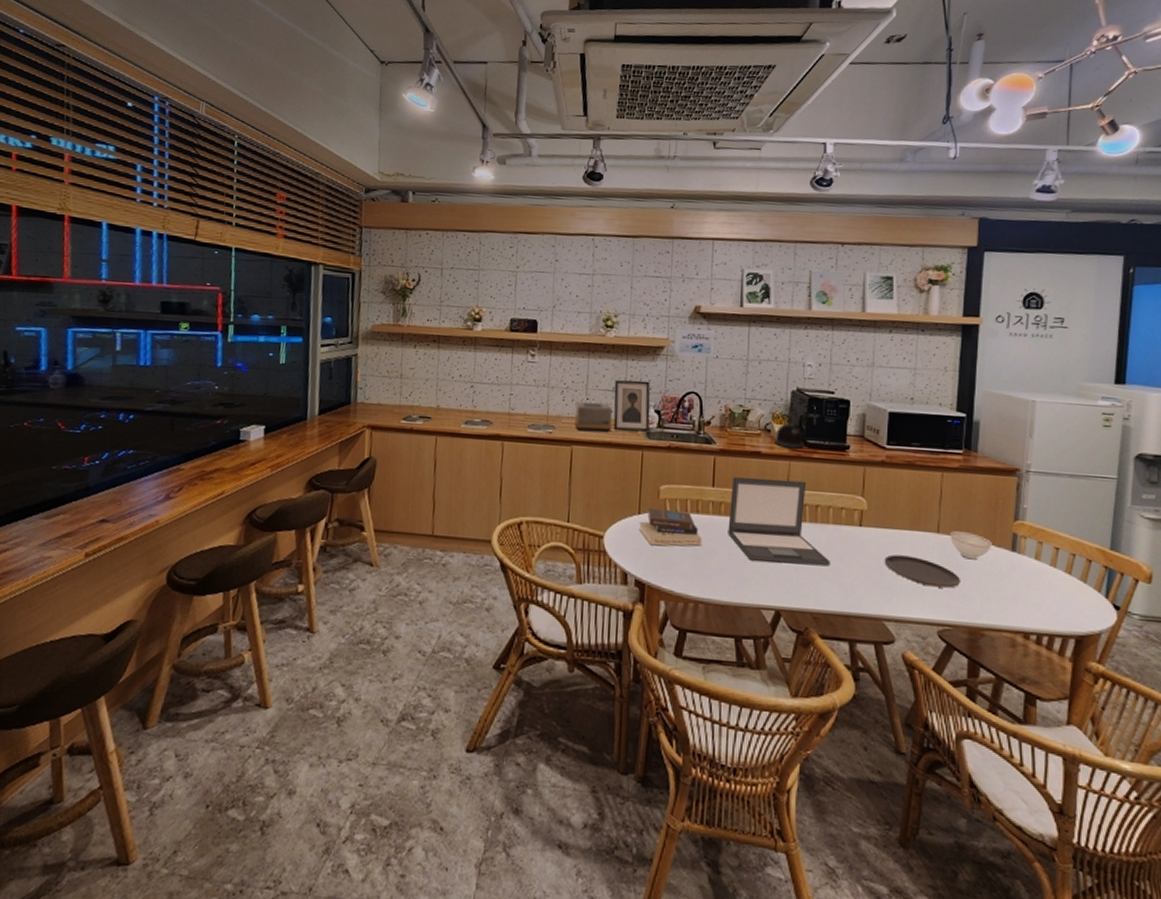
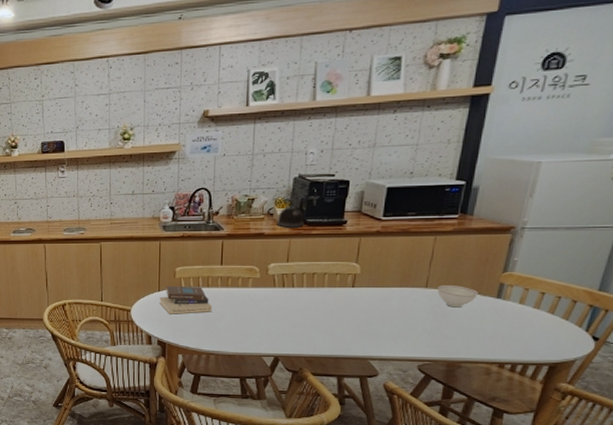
toaster: present [574,401,613,432] -> none [102,205,133,230]
picture frame: present [613,380,651,432] -> none [133,183,165,227]
laptop: present [728,477,830,567] -> none [234,254,324,321]
plate: present [884,554,960,588] -> none [373,308,443,332]

